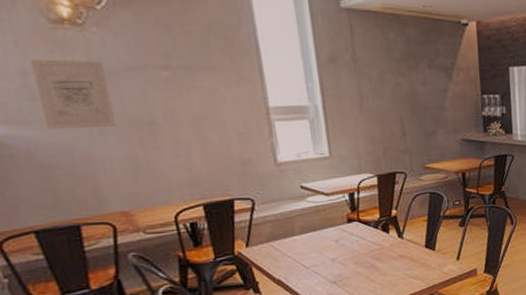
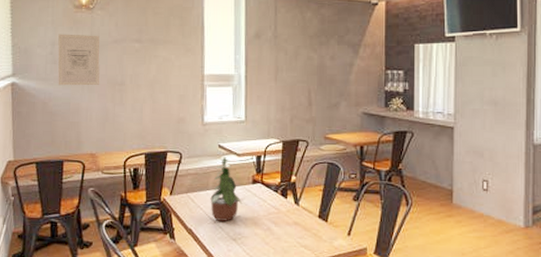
potted plant: none [298,198,339,267] -> present [210,157,243,221]

